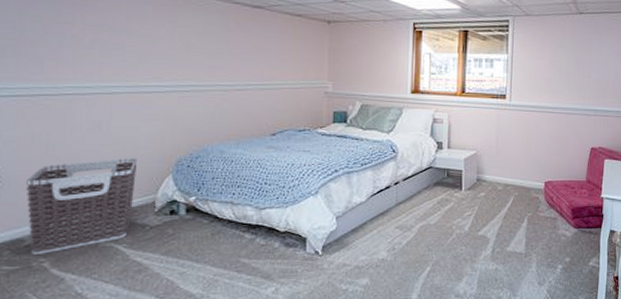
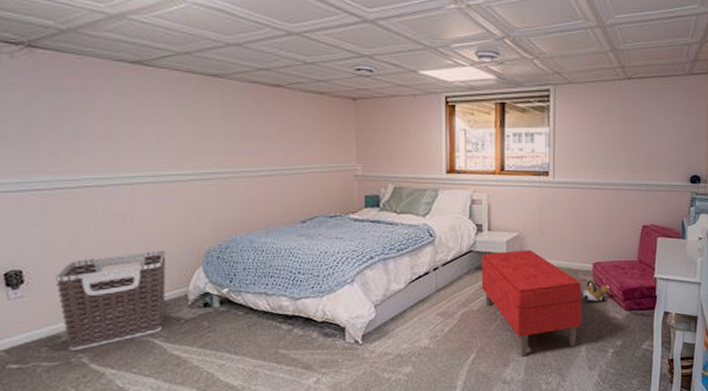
bench: none [439,167,534,271] -> present [481,249,582,357]
plush toy: none [533,199,560,219] -> present [581,281,610,302]

